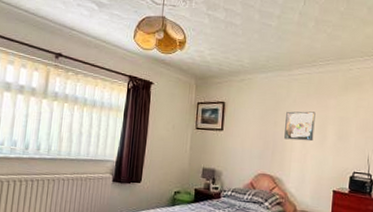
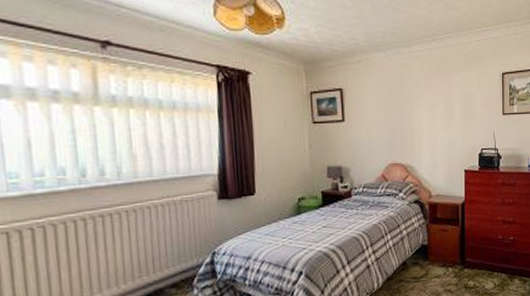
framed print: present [284,111,316,142] -> none [411,91,441,124]

